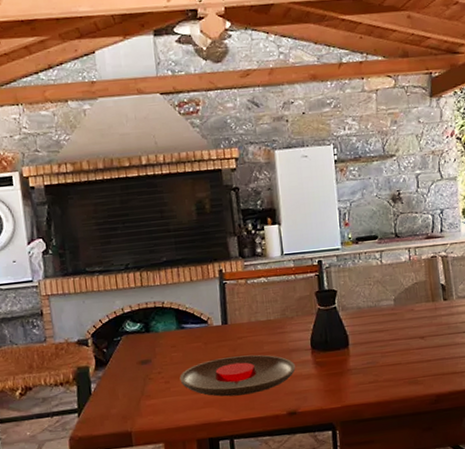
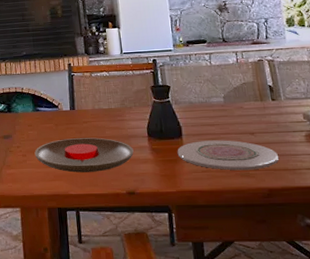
plate: none [343,346,448,379] -> present [177,140,279,171]

